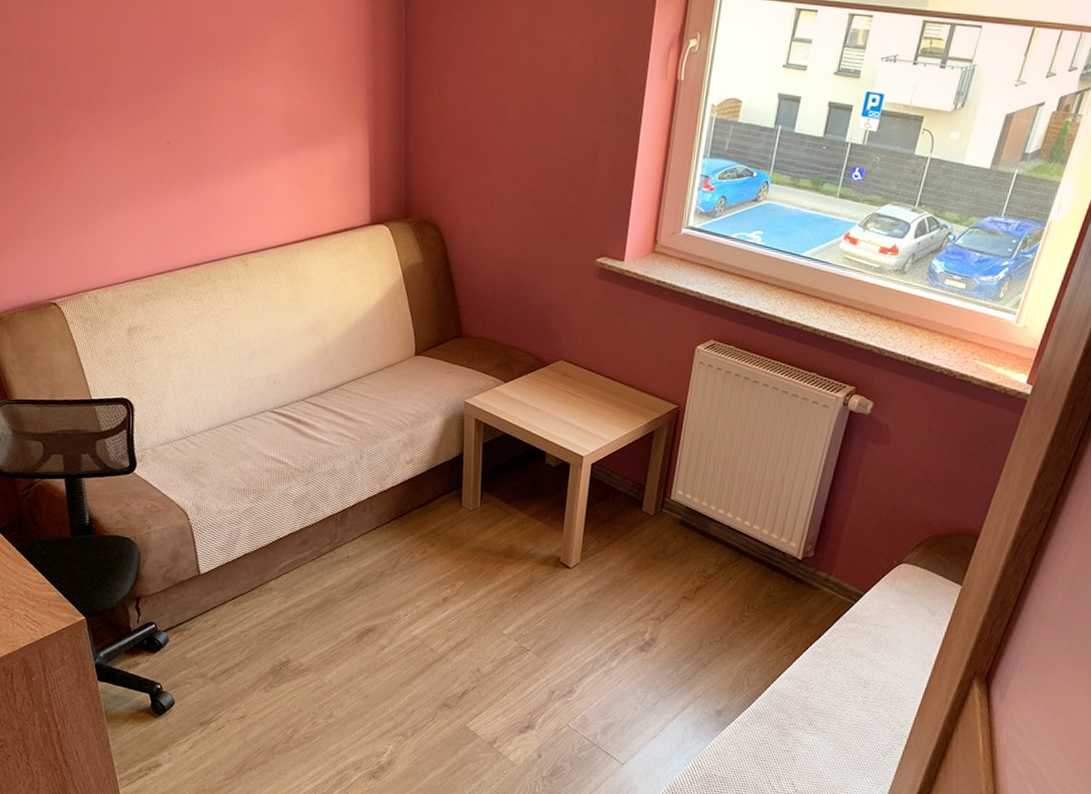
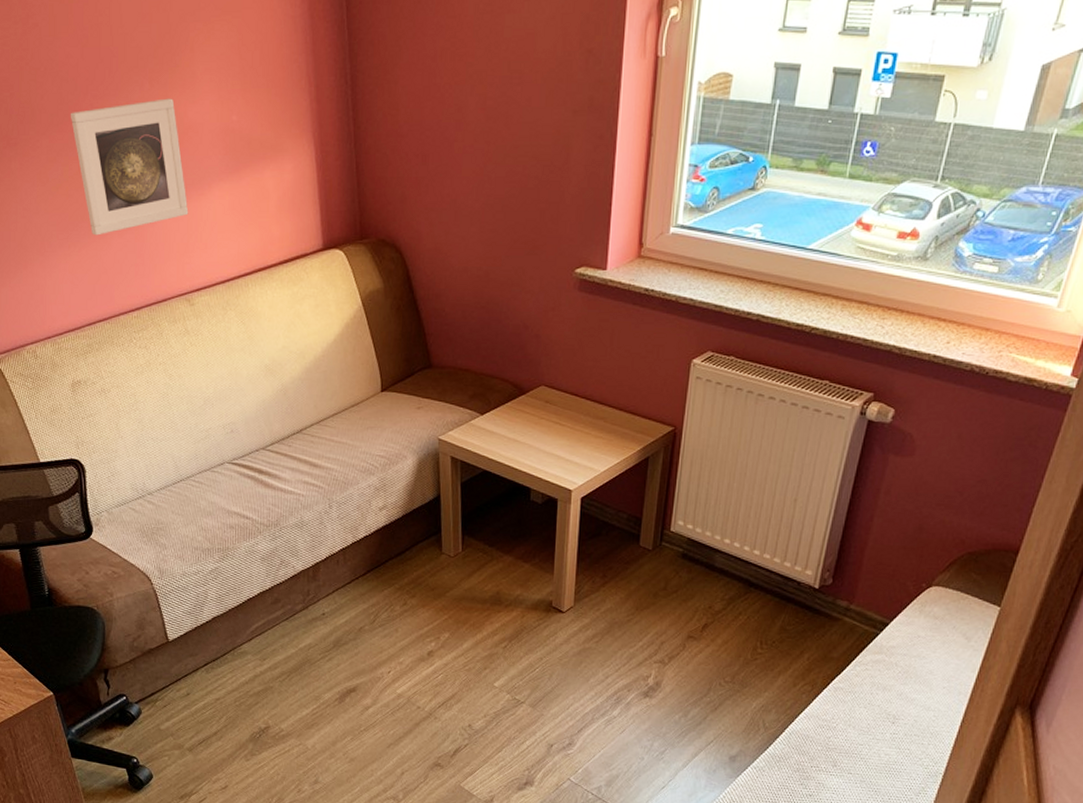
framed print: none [147,80,250,197] -> present [70,98,189,236]

